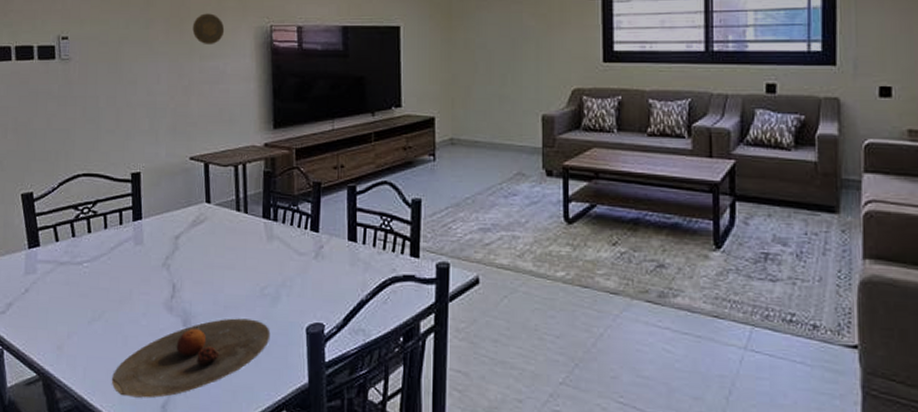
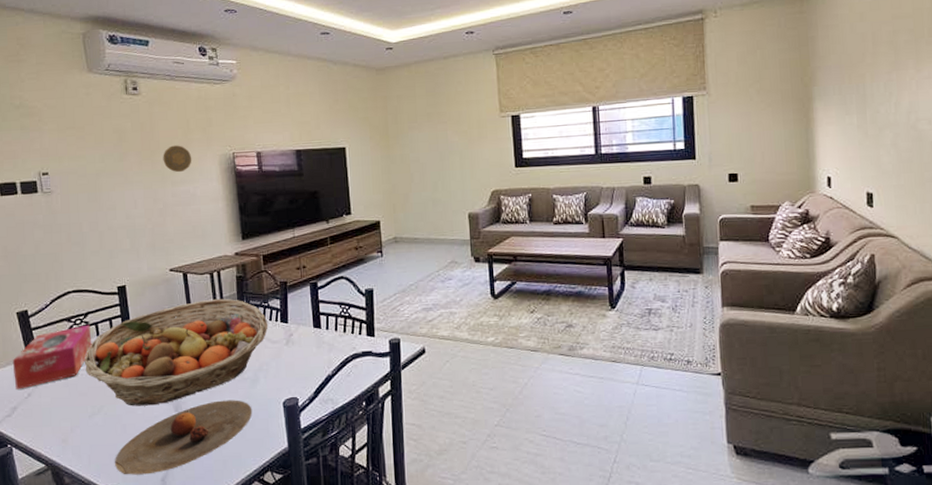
tissue box: none [12,214,99,283] -> present [12,324,92,390]
fruit basket: none [89,196,296,317] -> present [85,298,269,406]

